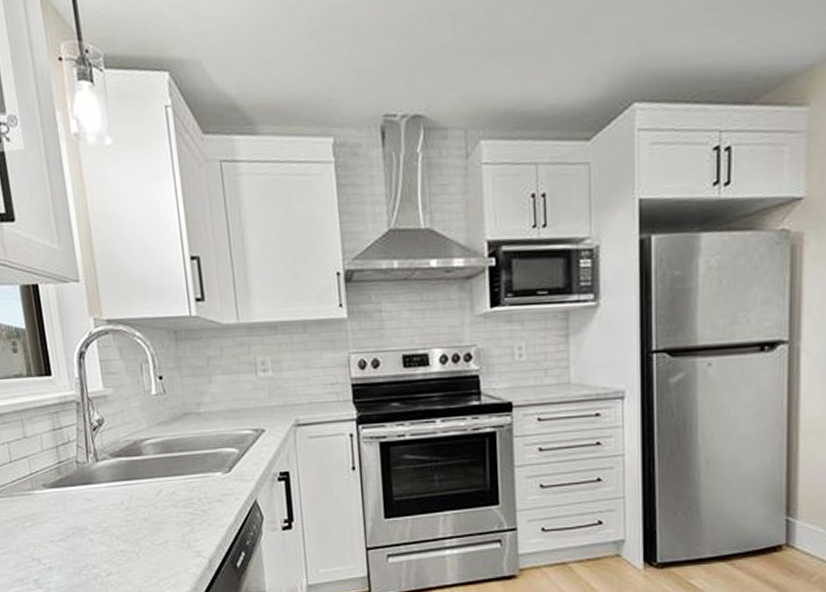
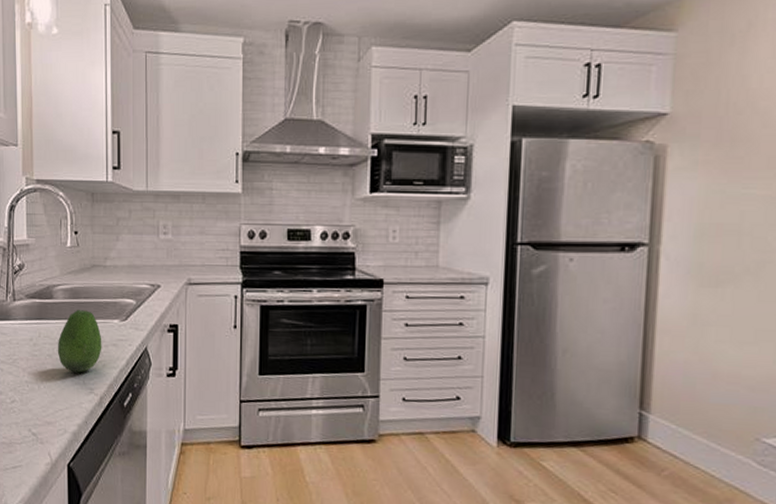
fruit: none [153,465,206,536] -> present [57,310,102,373]

